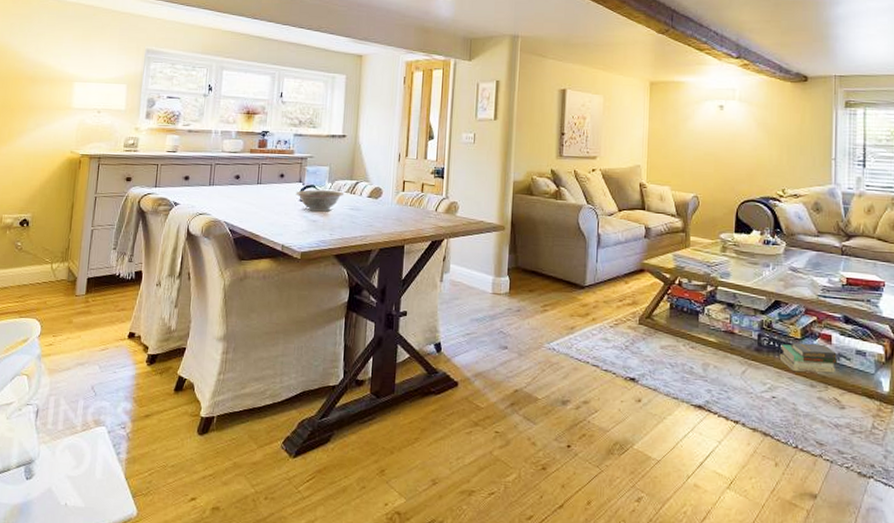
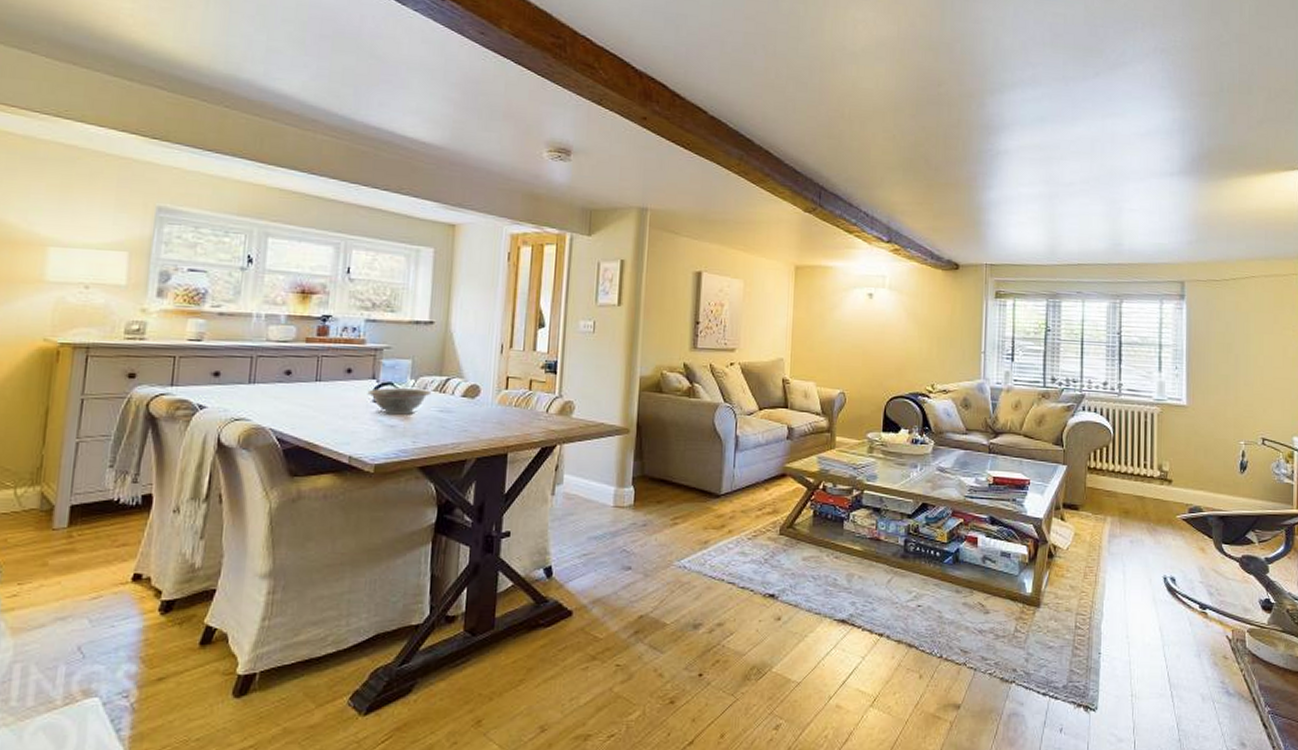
books: present [779,342,837,374] -> none [925,546,983,578]

